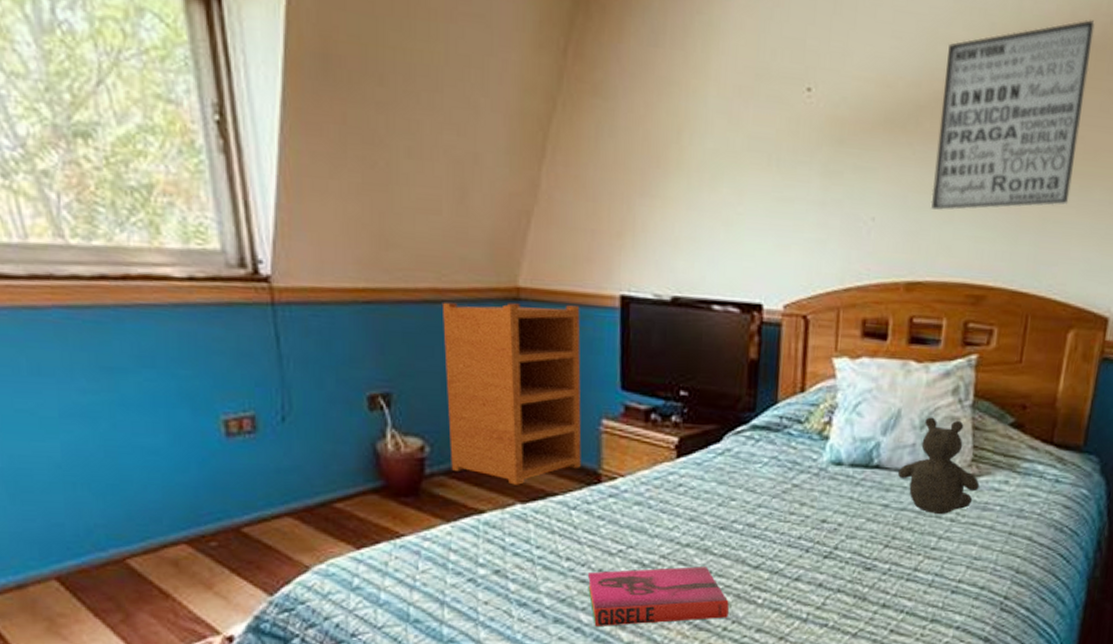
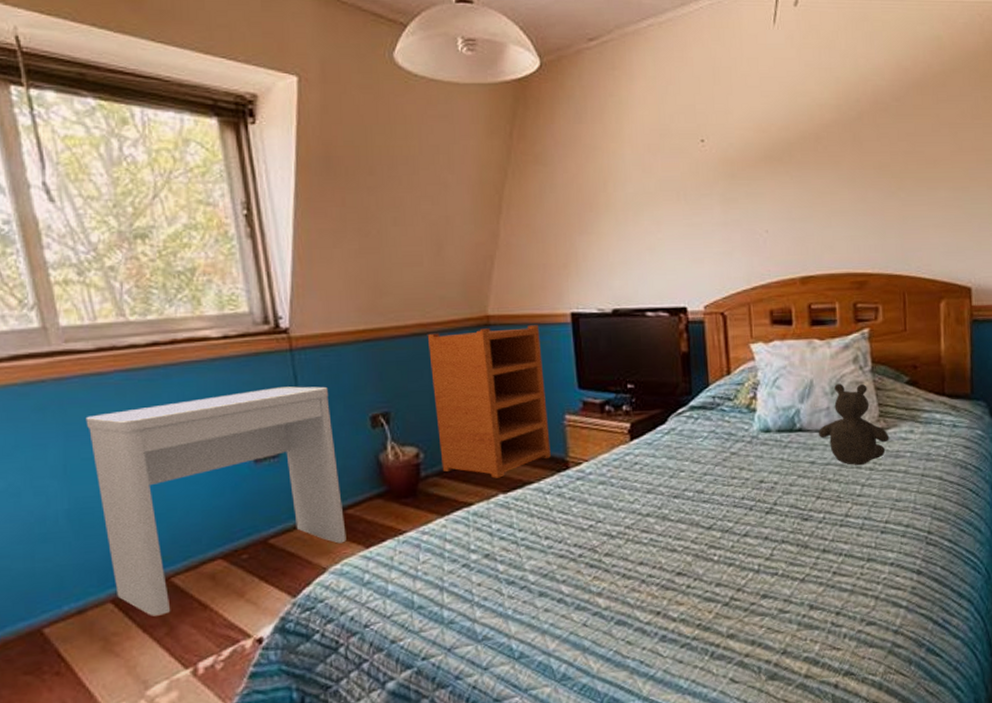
desk: none [18,348,334,600] -> present [85,386,347,616]
hardback book: present [587,566,729,626] -> none [564,532,690,596]
wall art: present [931,19,1095,211] -> none [806,67,921,220]

